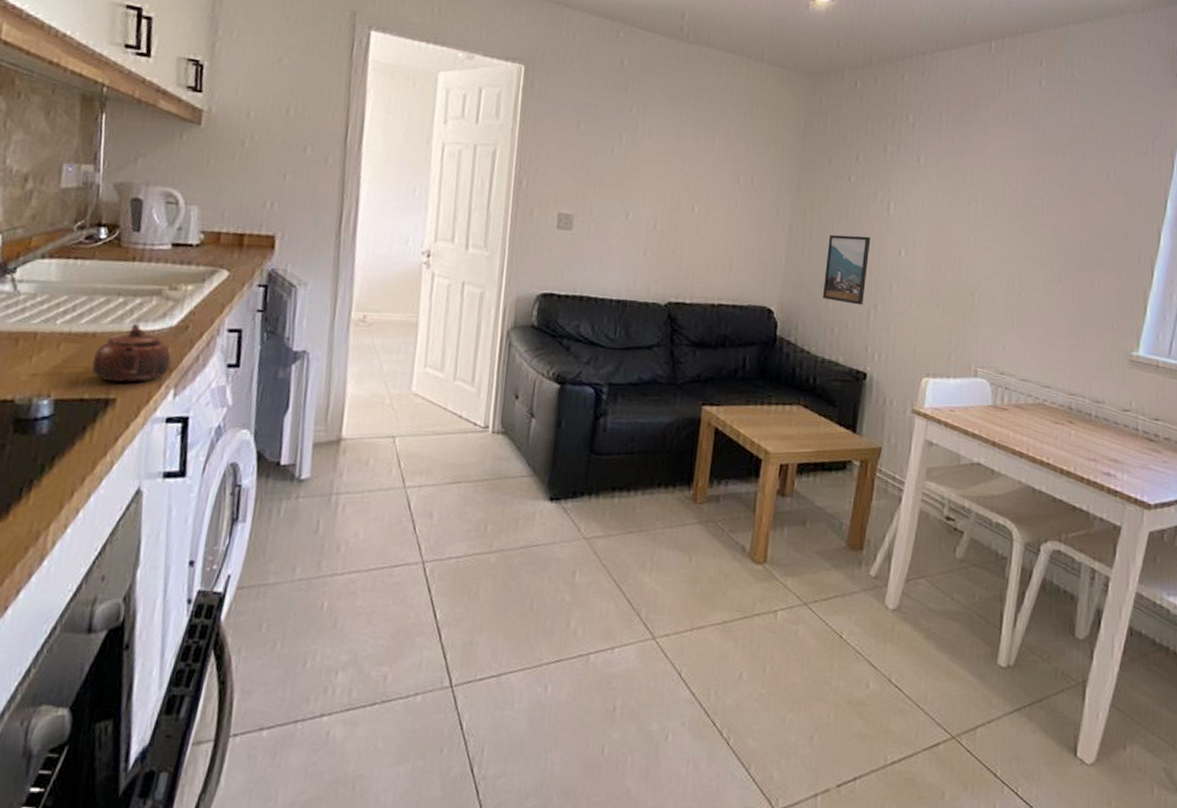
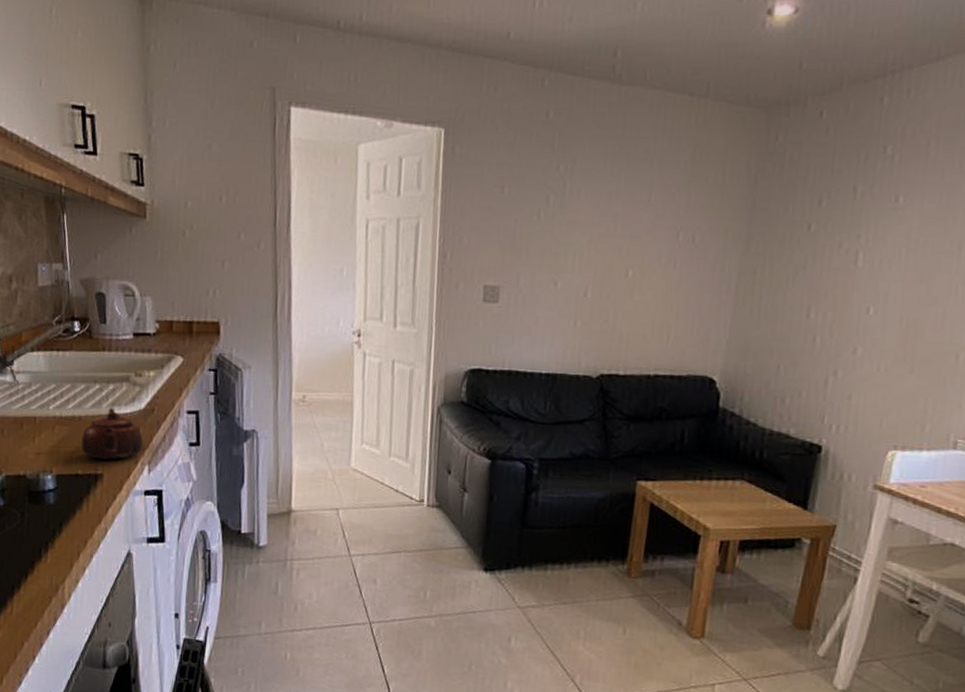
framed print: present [822,235,871,305] -> none [772,293,833,372]

